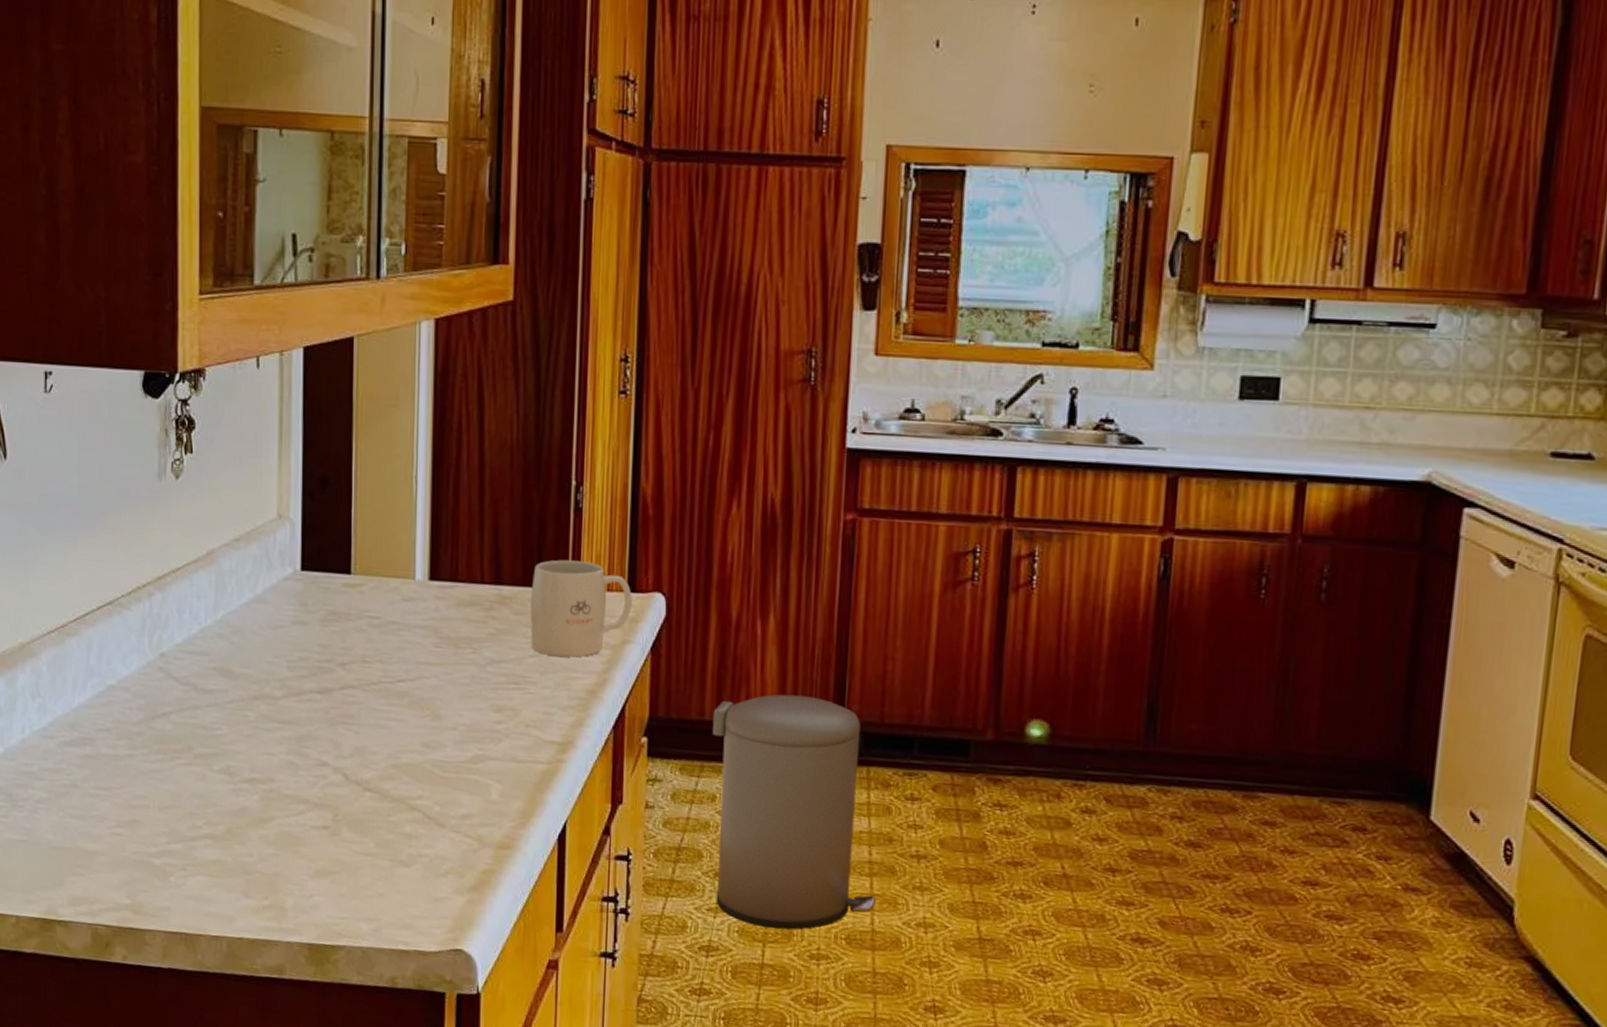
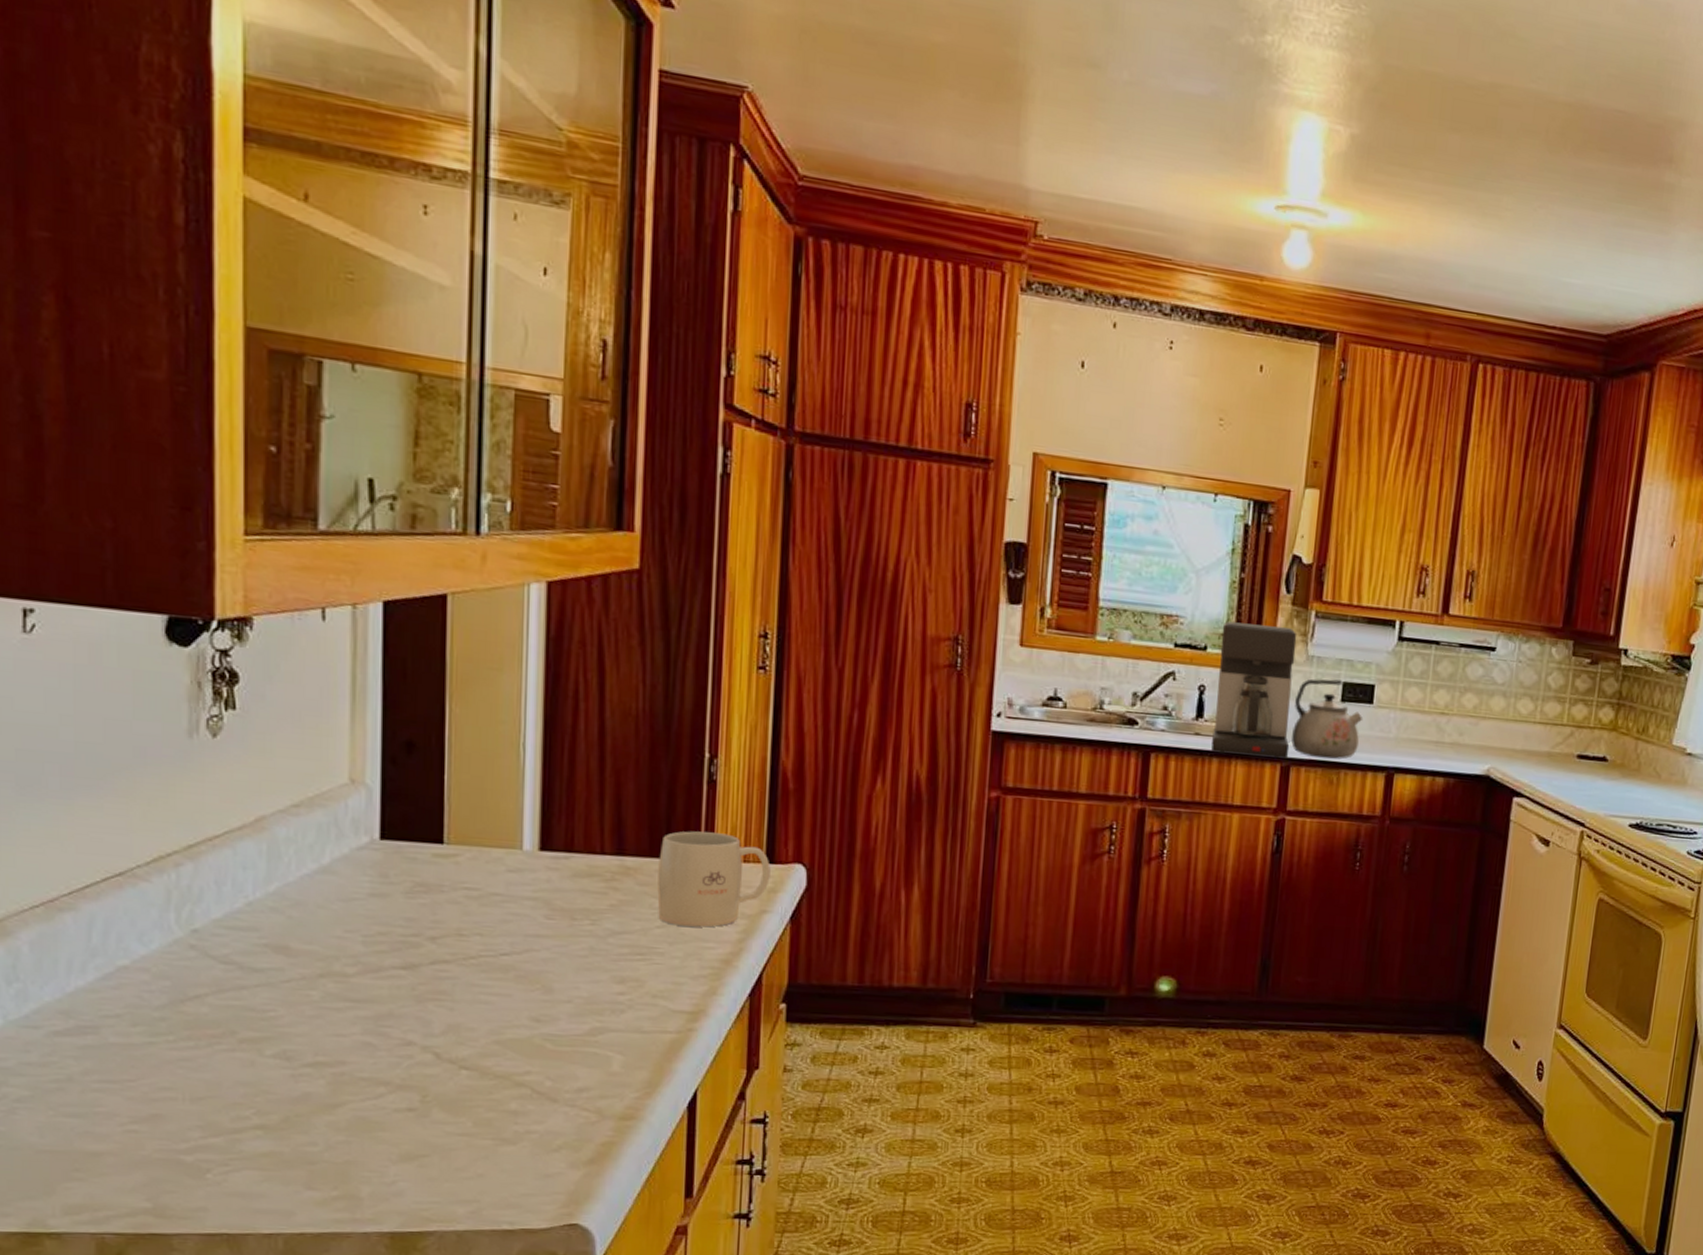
pedal bin: present [712,694,877,930] -> none [854,959,1016,1178]
coffee maker: none [1086,314,1185,470] -> present [1211,621,1297,760]
kettle: none [1179,373,1267,468] -> present [1291,678,1364,760]

